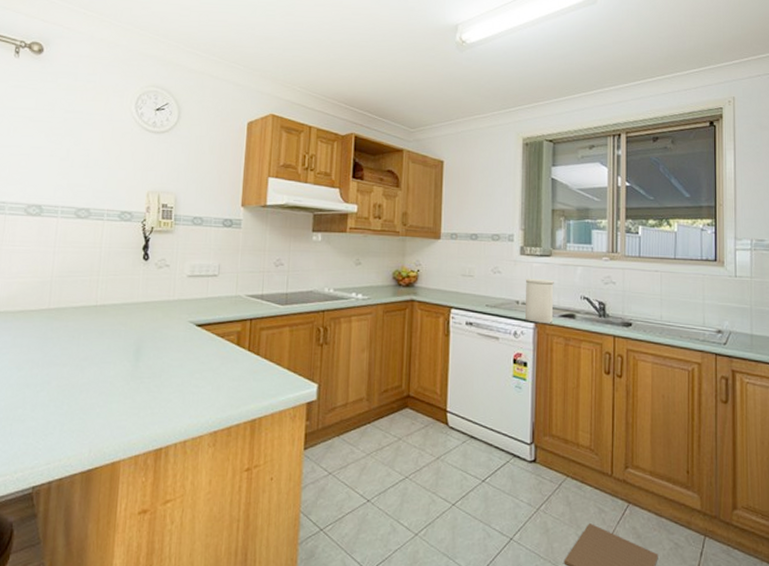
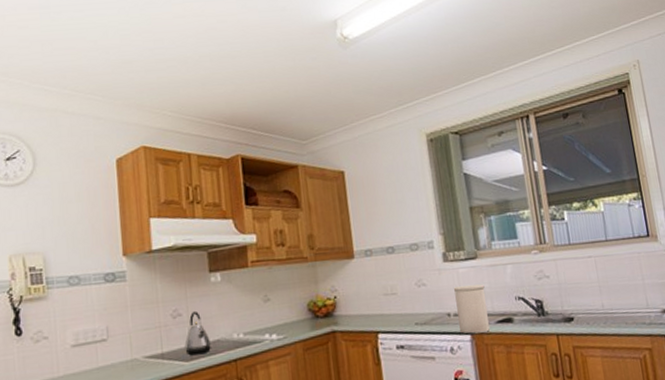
kettle: none [282,262,306,301] -> present [184,310,212,356]

